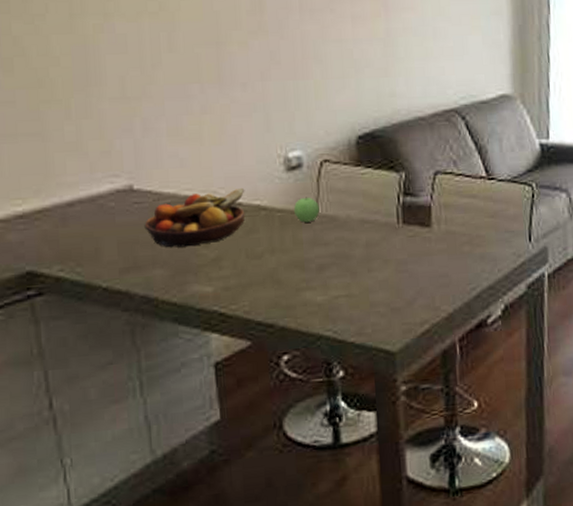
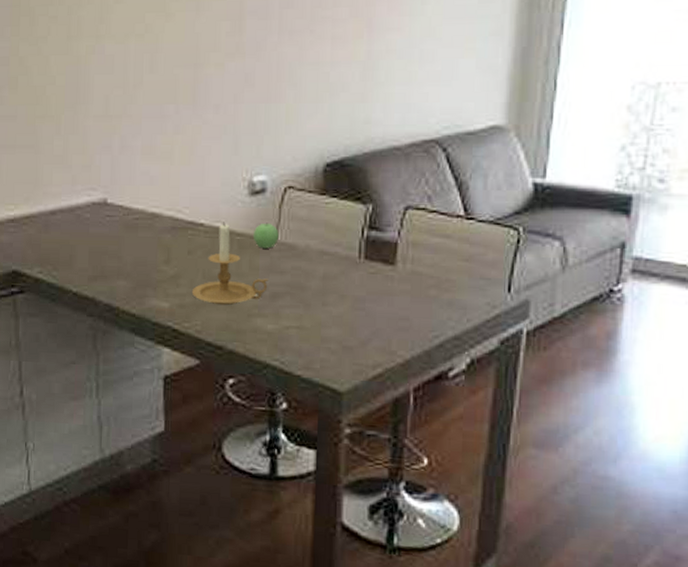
fruit bowl: present [144,187,245,248] -> none [113,208,208,262]
candle holder: none [235,199,313,283] -> present [191,222,268,306]

